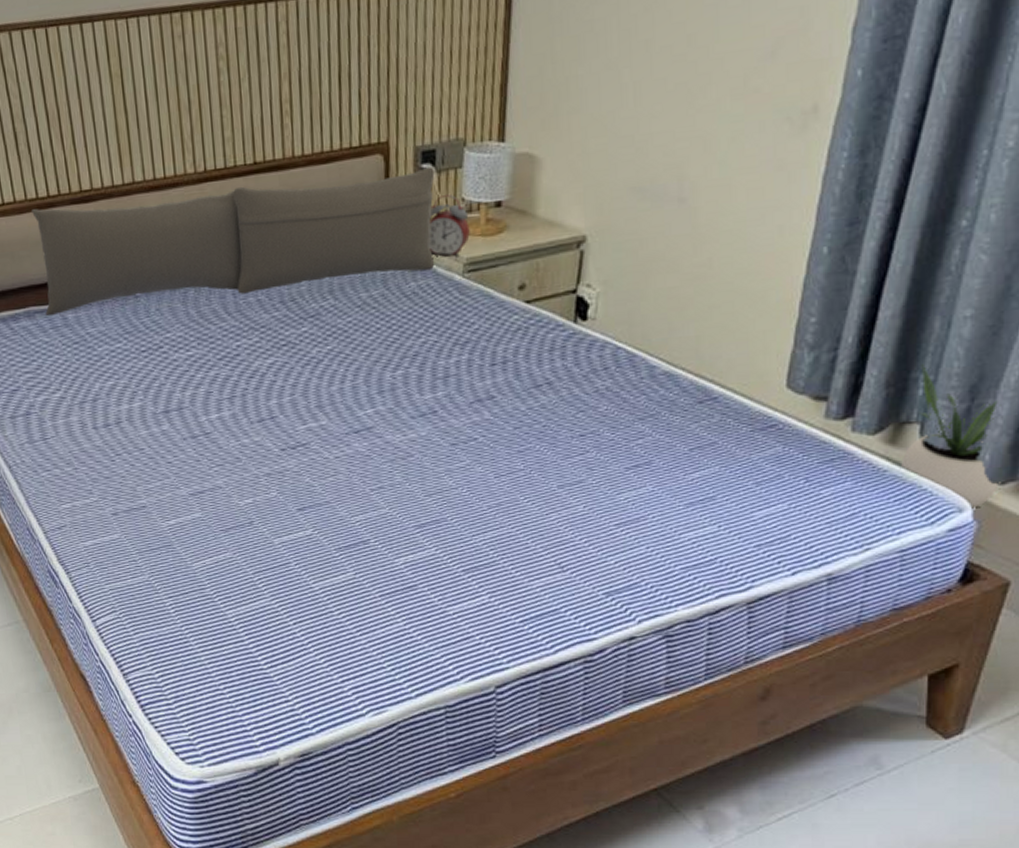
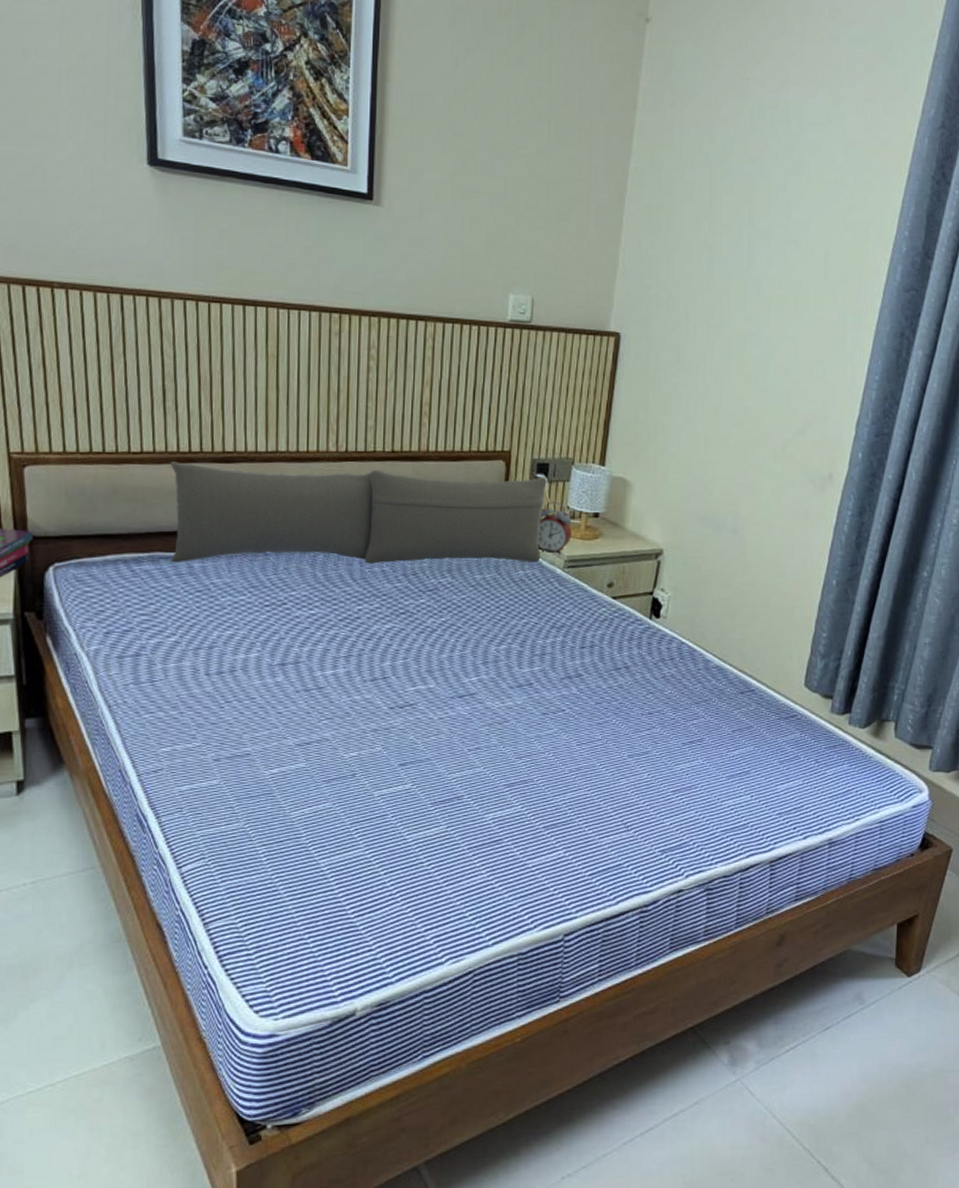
potted plant: present [901,363,1001,509] -> none [882,675,948,790]

